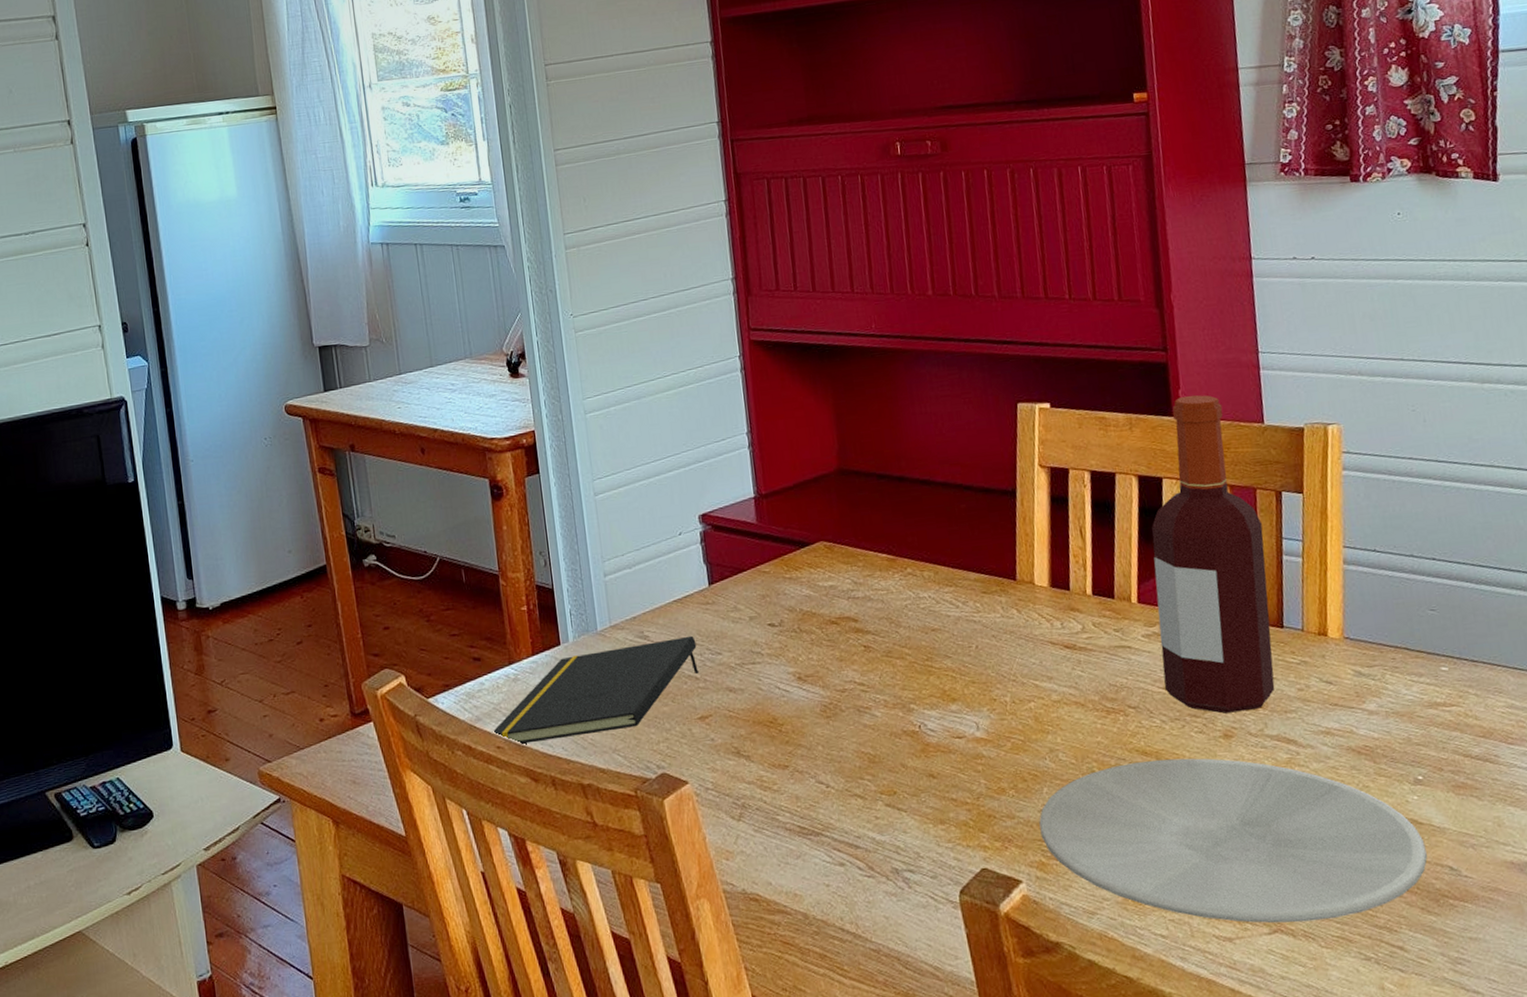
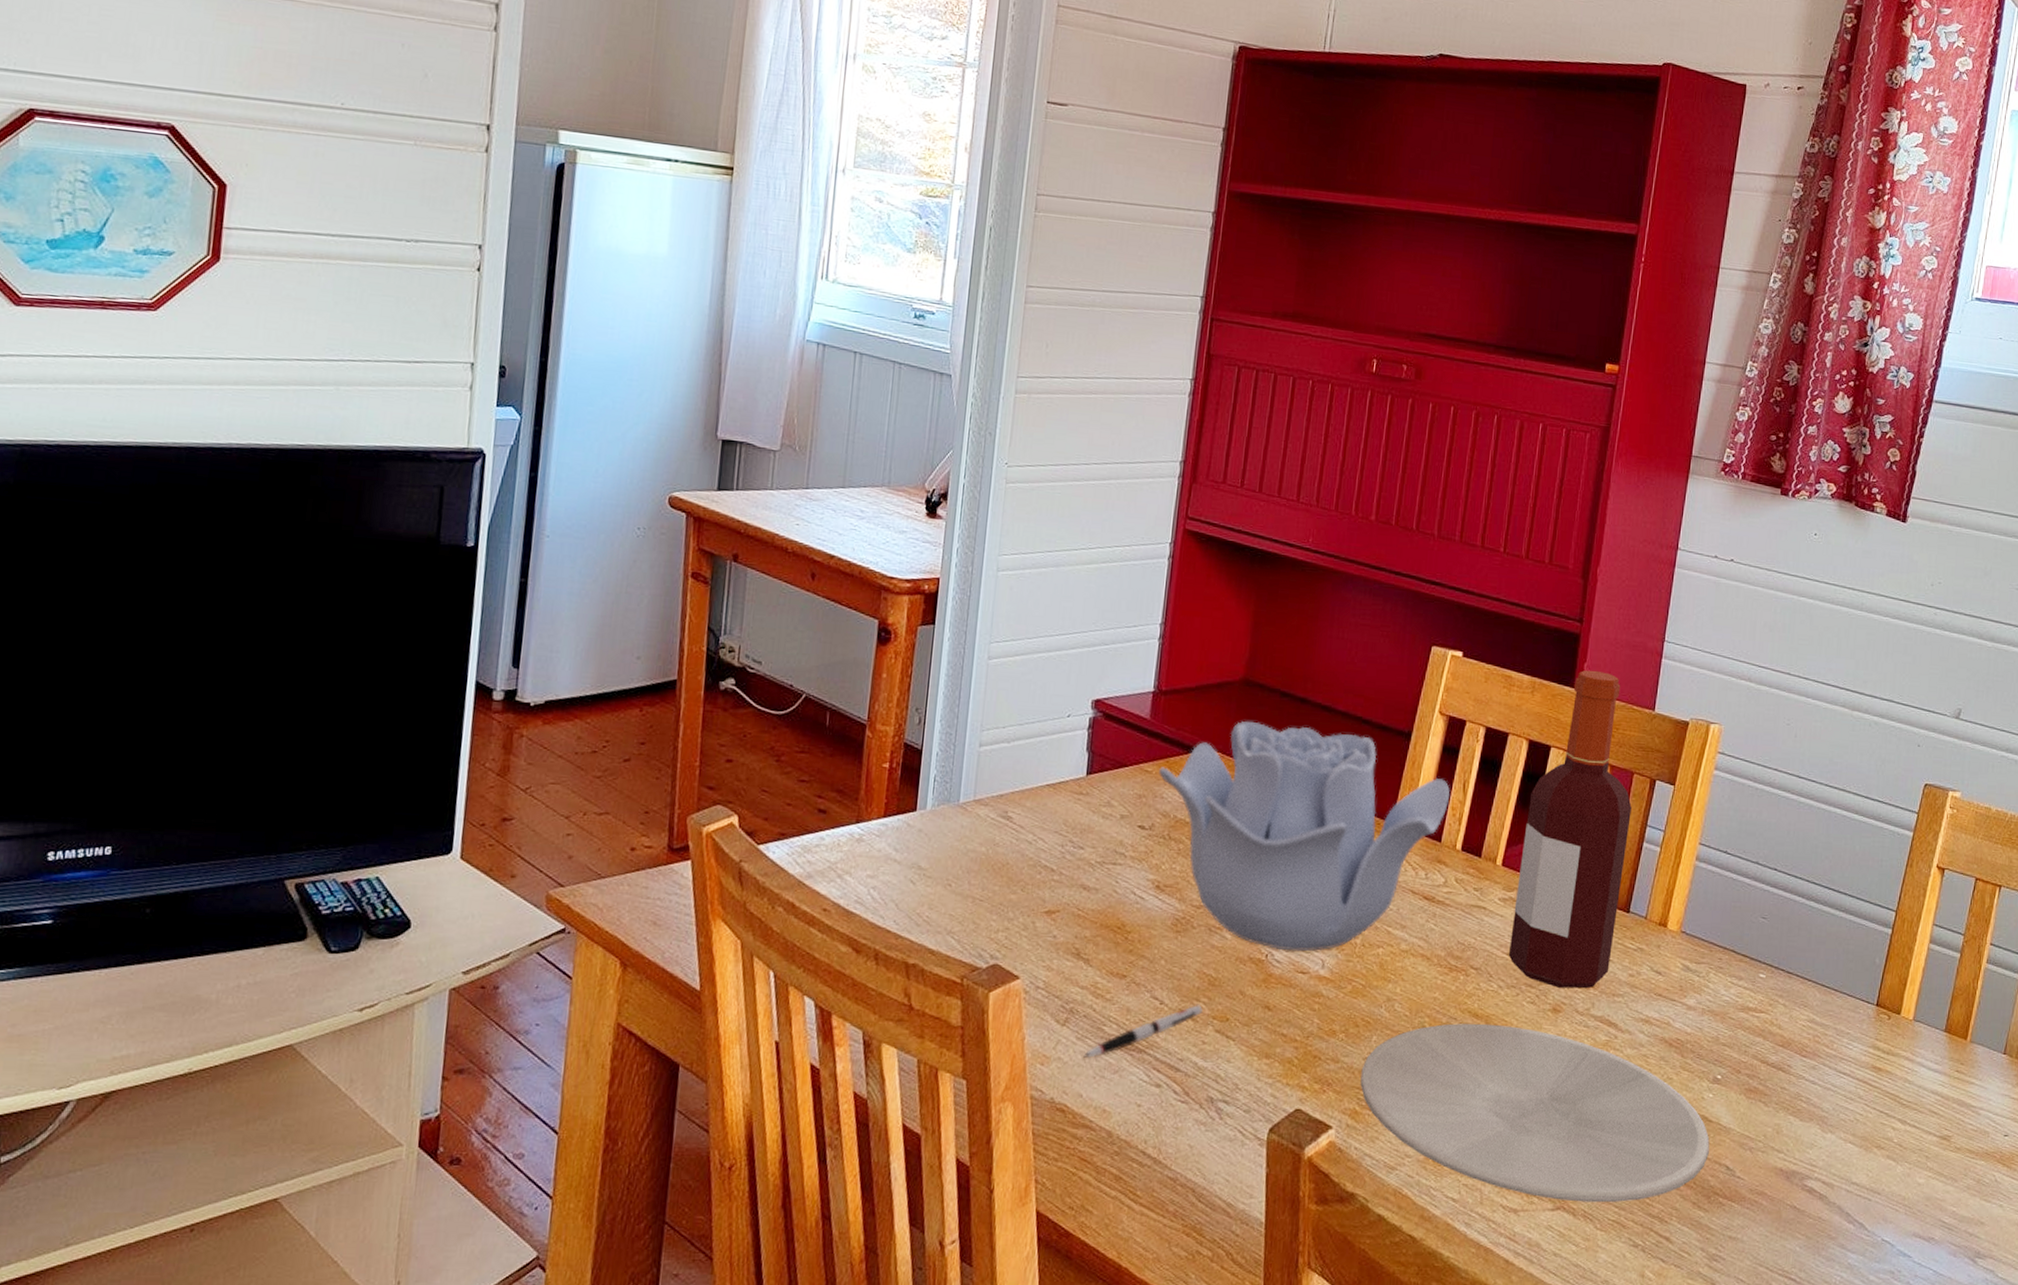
notepad: present [492,635,699,744] -> none [821,824,1060,911]
pen: none [764,783,869,848] -> present [1083,1005,1203,1058]
decorative bowl: none [776,501,1069,720] -> present [1159,721,1450,952]

